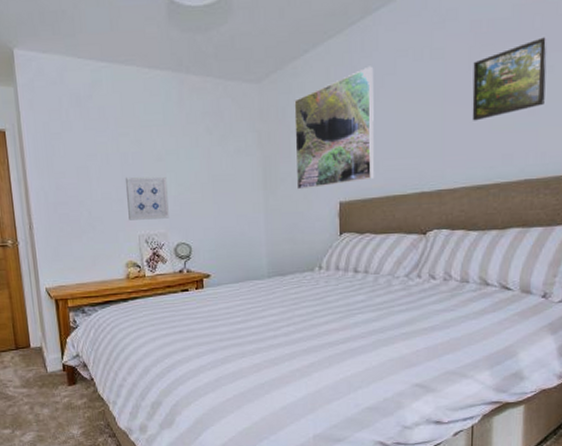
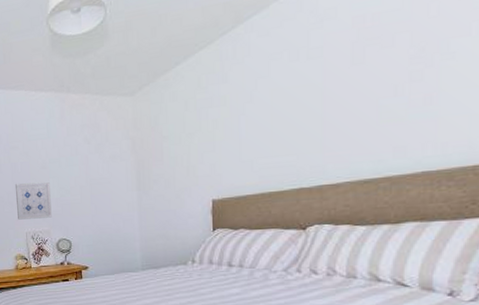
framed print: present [294,66,374,190] -> none [166,71,248,190]
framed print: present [472,37,548,121] -> none [356,24,447,115]

